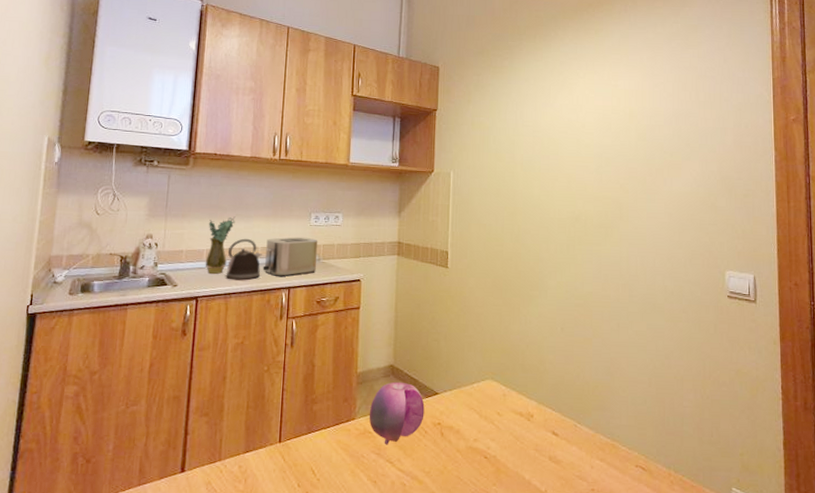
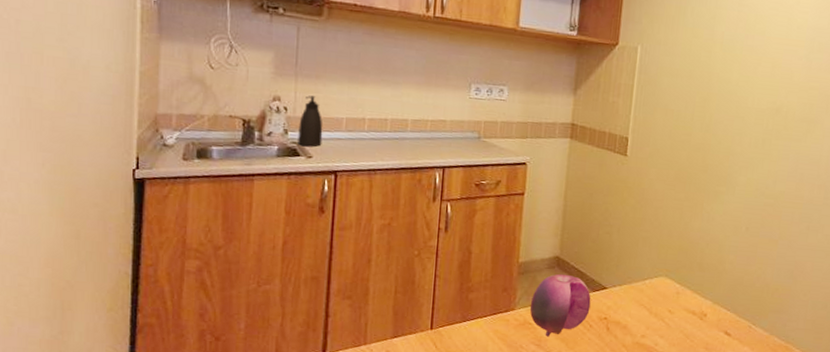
soap dispenser: none [165,232,187,277] -> present [298,96,323,147]
vase: present [205,216,236,274] -> none [344,81,381,147]
kettle: present [224,238,262,281] -> none [368,108,413,156]
toaster: present [262,237,318,277] -> none [413,110,479,155]

